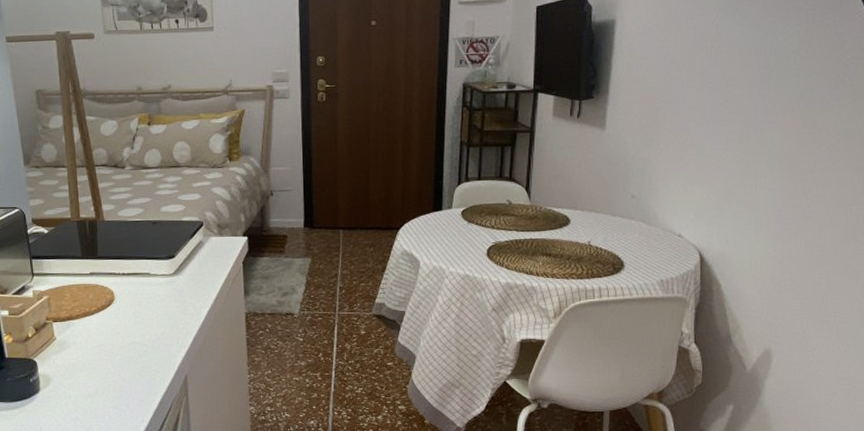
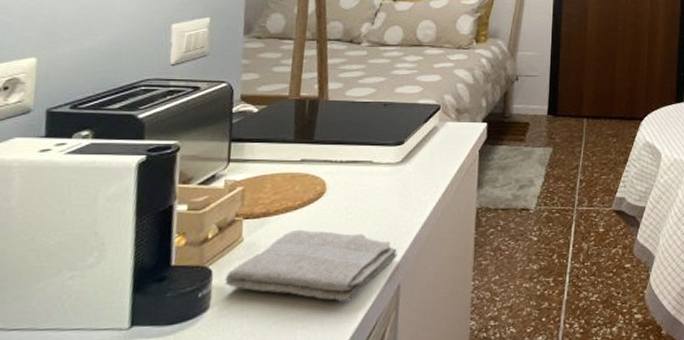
washcloth: none [48,330,182,388] -> present [224,229,398,302]

